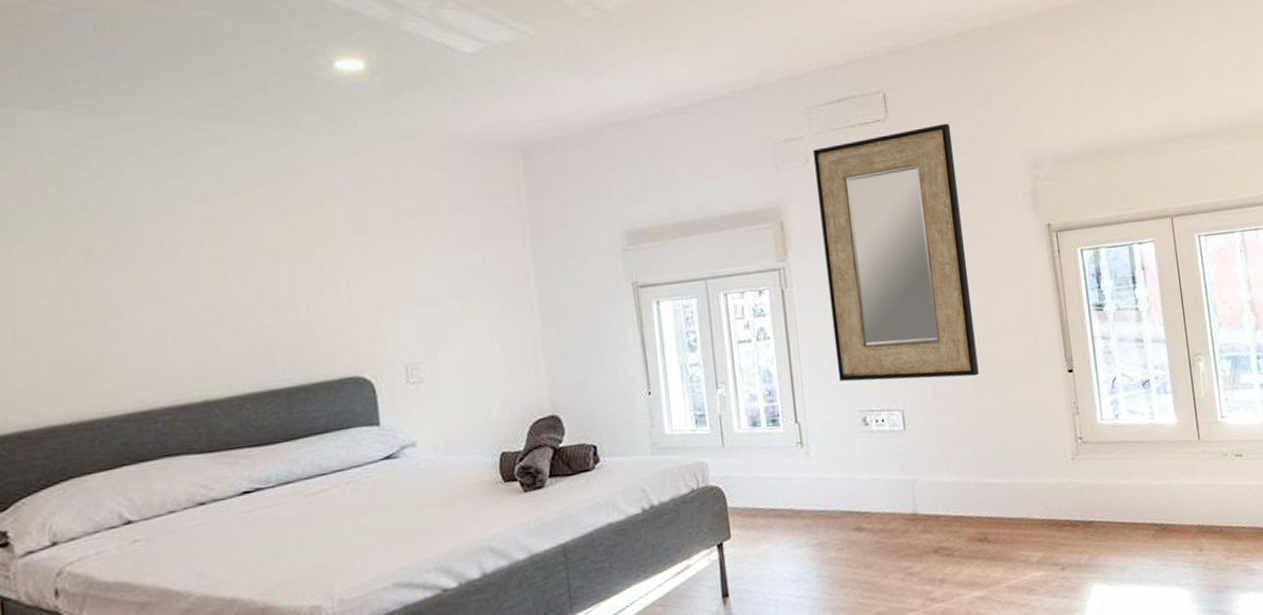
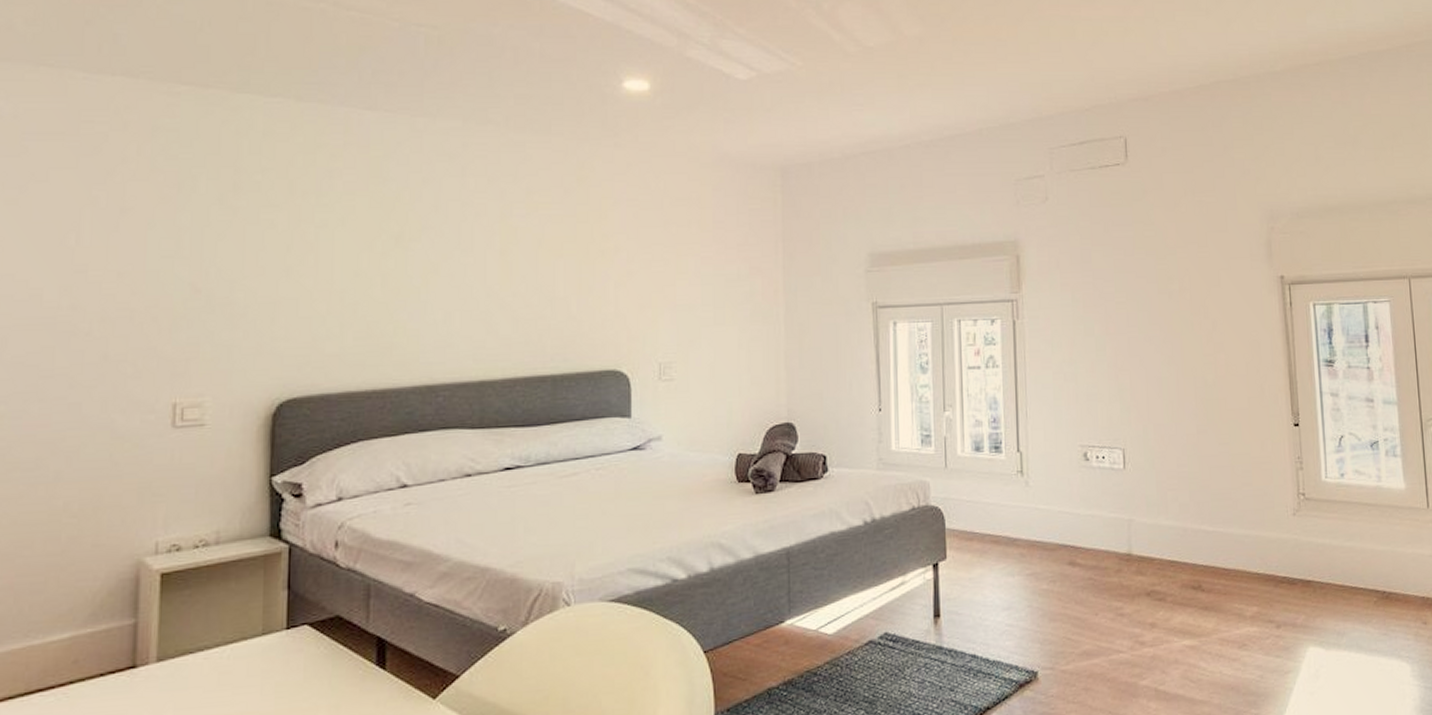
home mirror: present [812,123,979,382] -> none [1052,171,1203,422]

